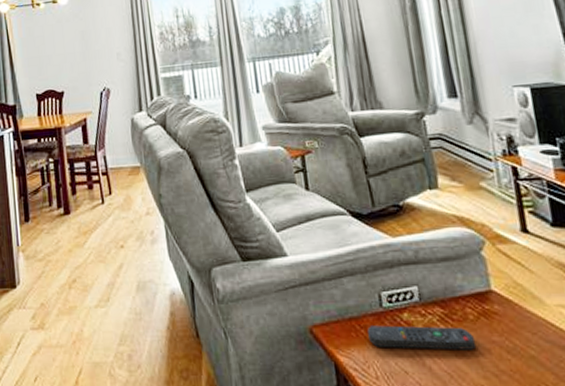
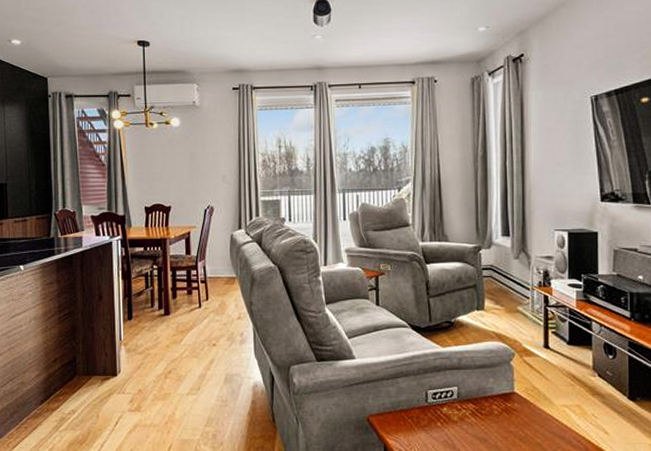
remote control: present [367,325,476,350] -> none [414,417,497,437]

